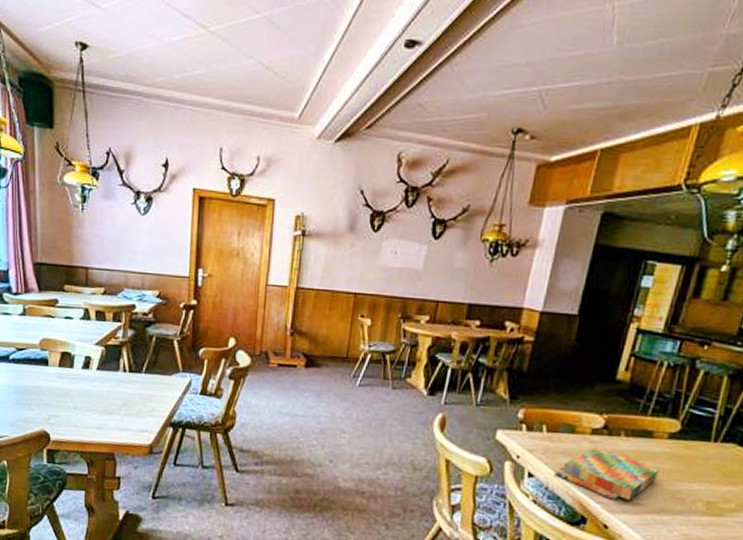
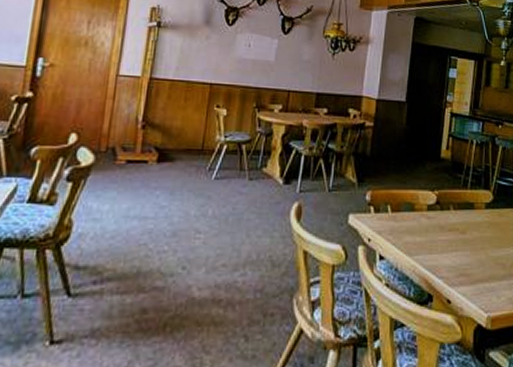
board game: present [554,447,659,501] -> none [402,223,483,273]

